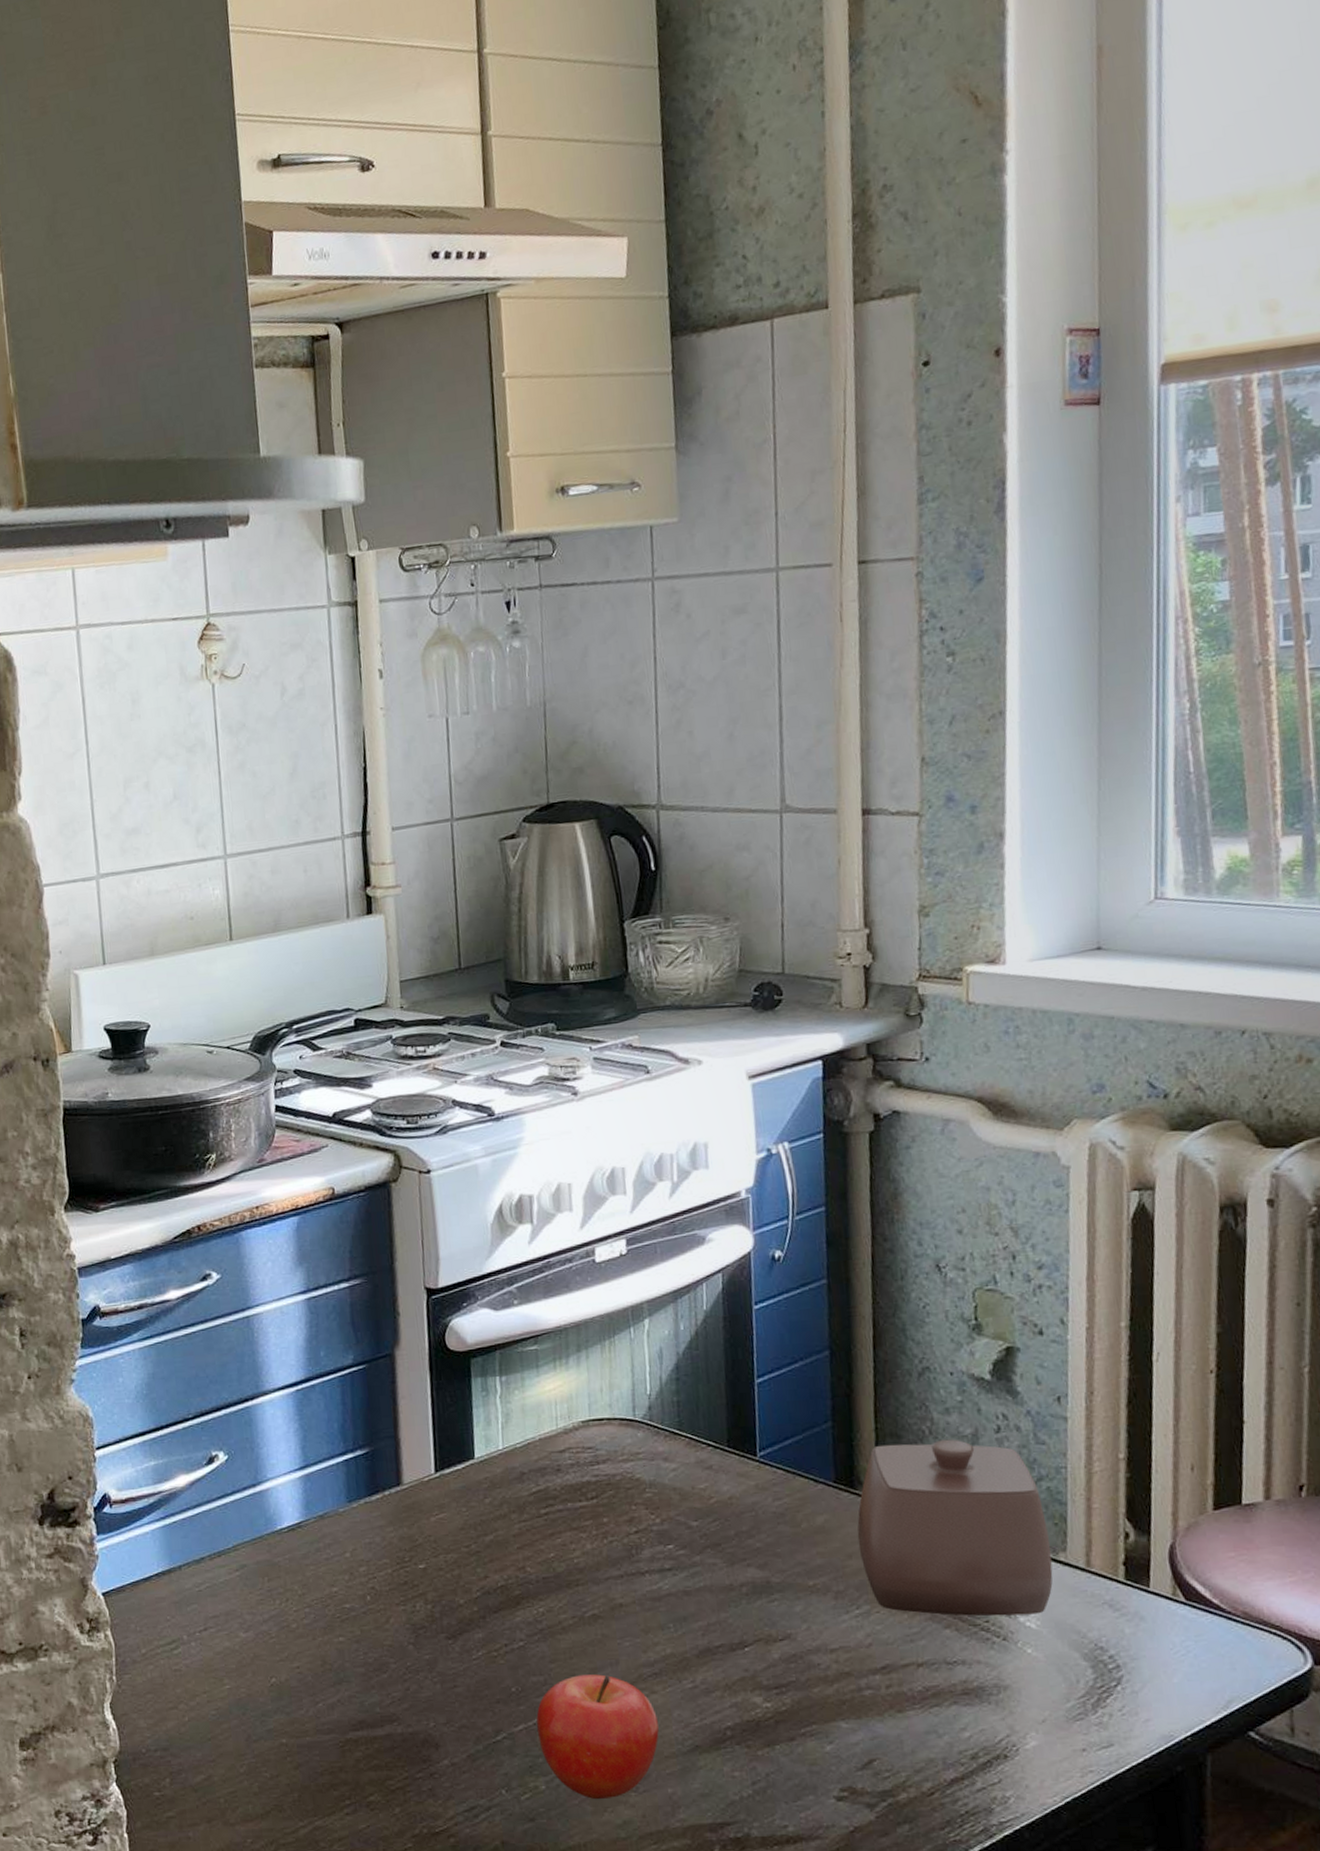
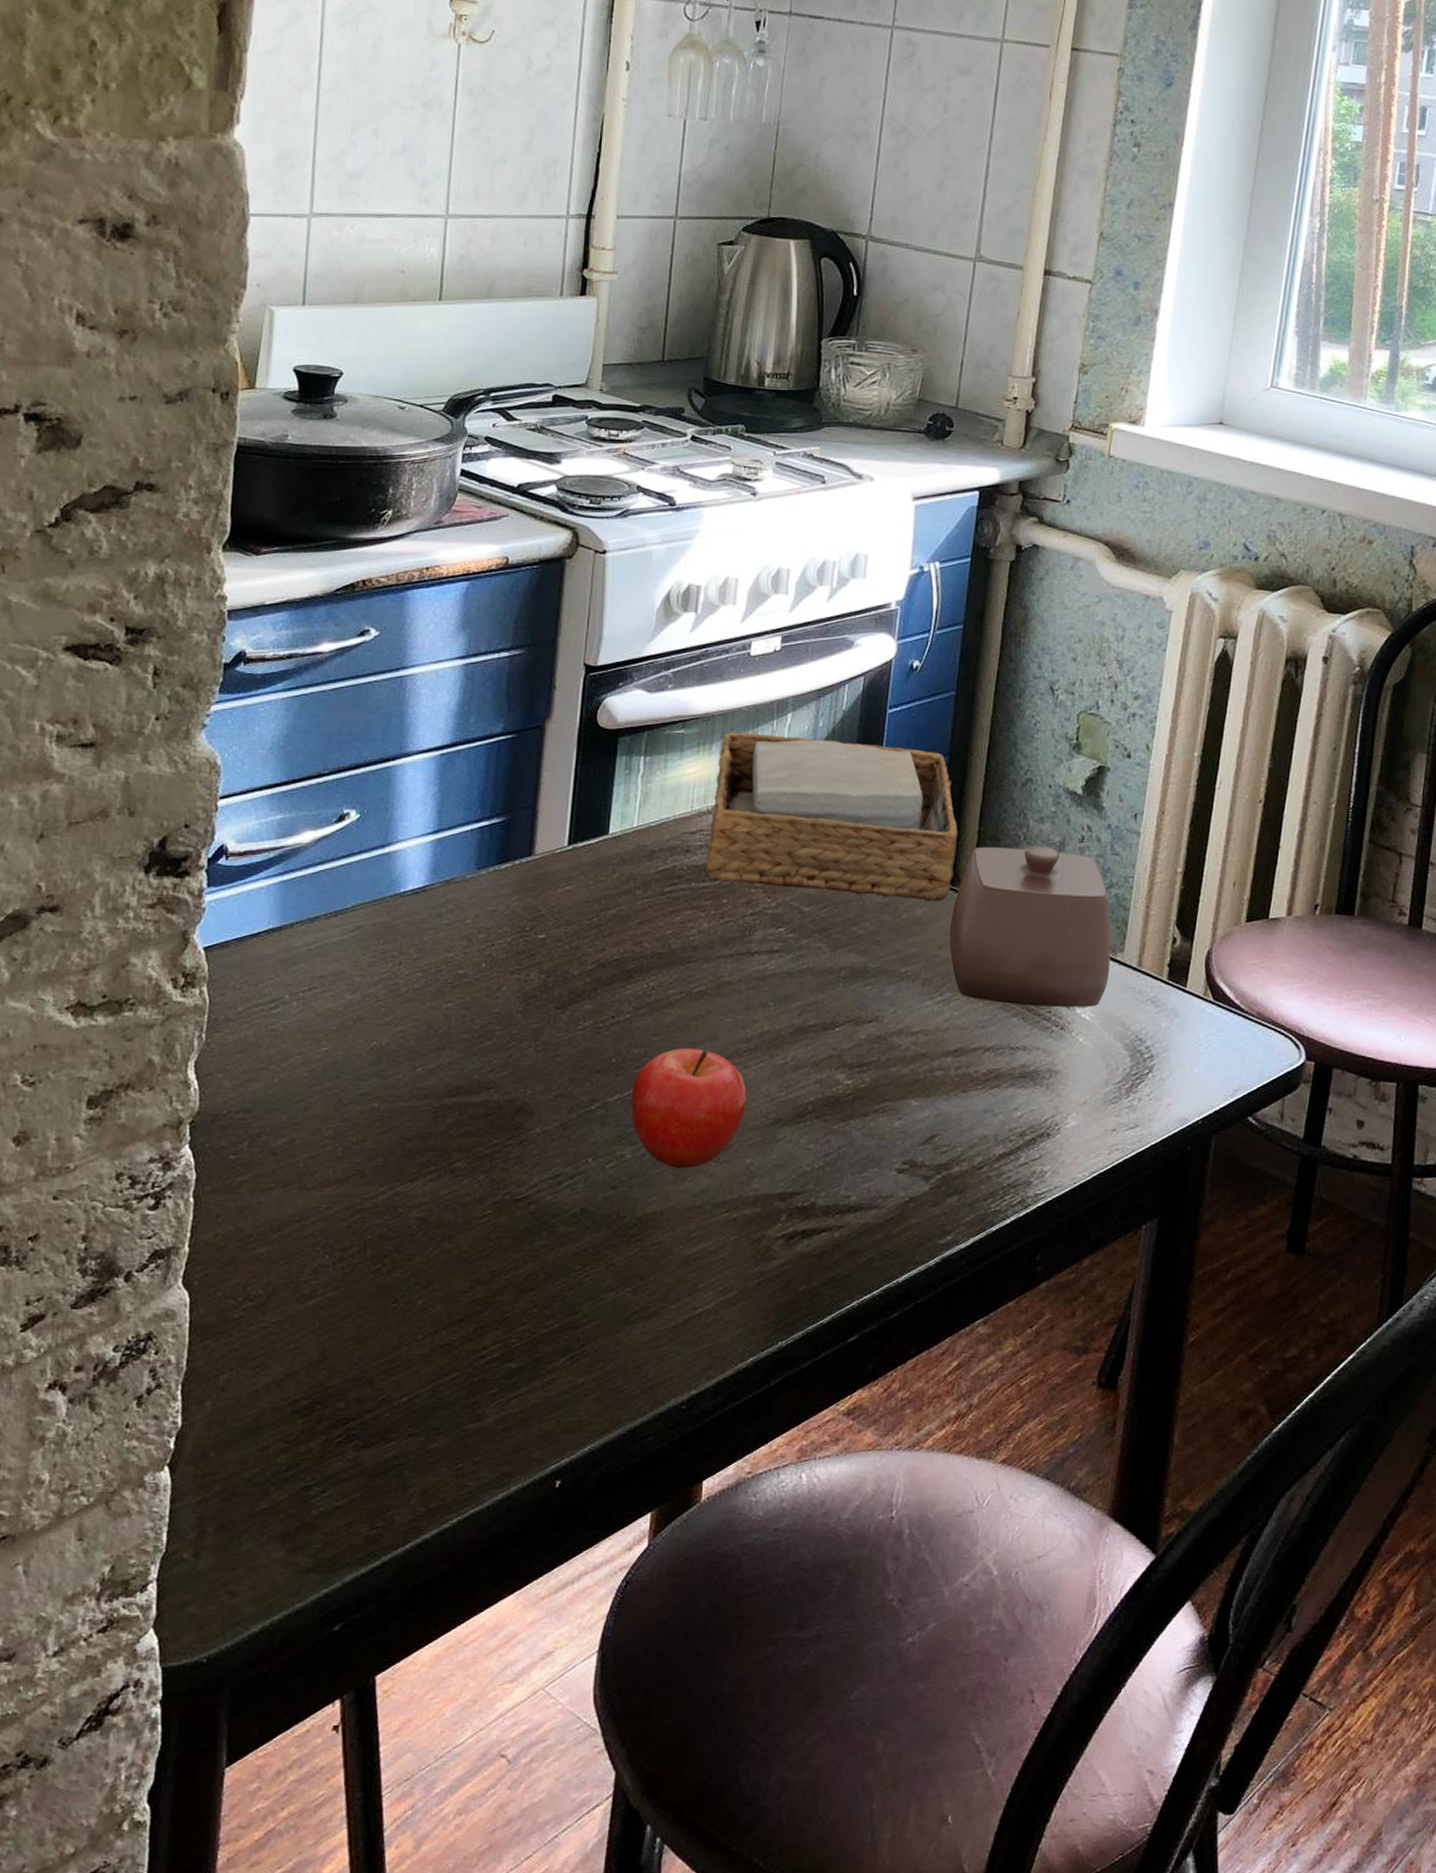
napkin holder: none [577,1342,854,1508] -> present [706,732,958,902]

